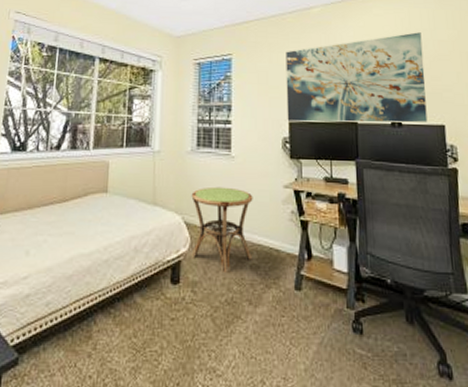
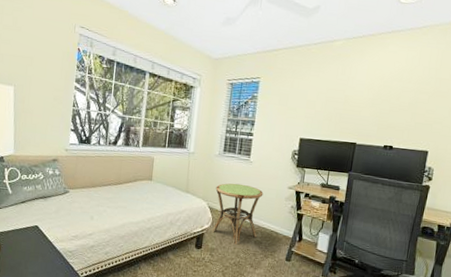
wall art: present [286,32,428,123] -> none [298,70,428,147]

